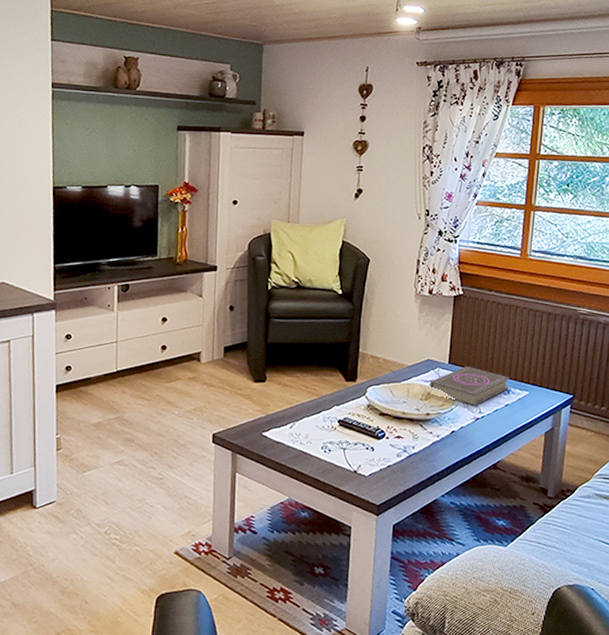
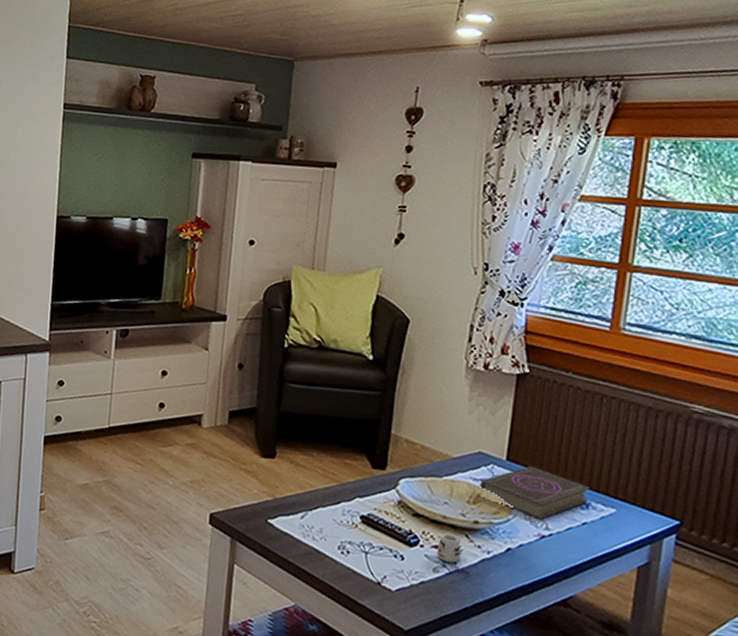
mug: none [399,425,425,456] -> present [436,533,471,576]

